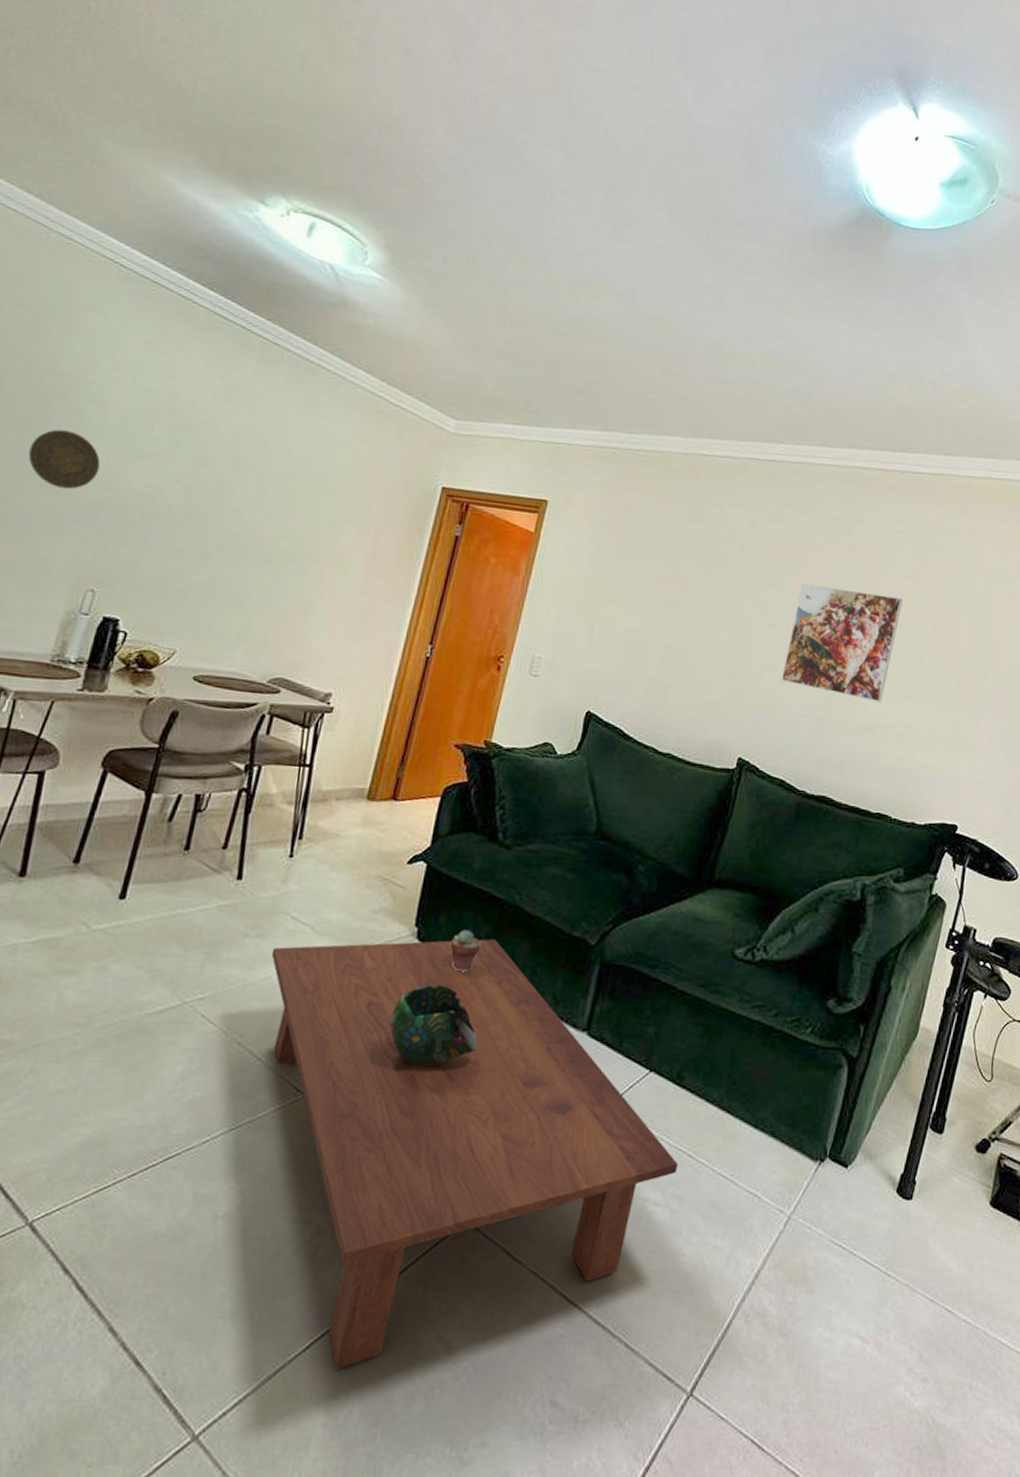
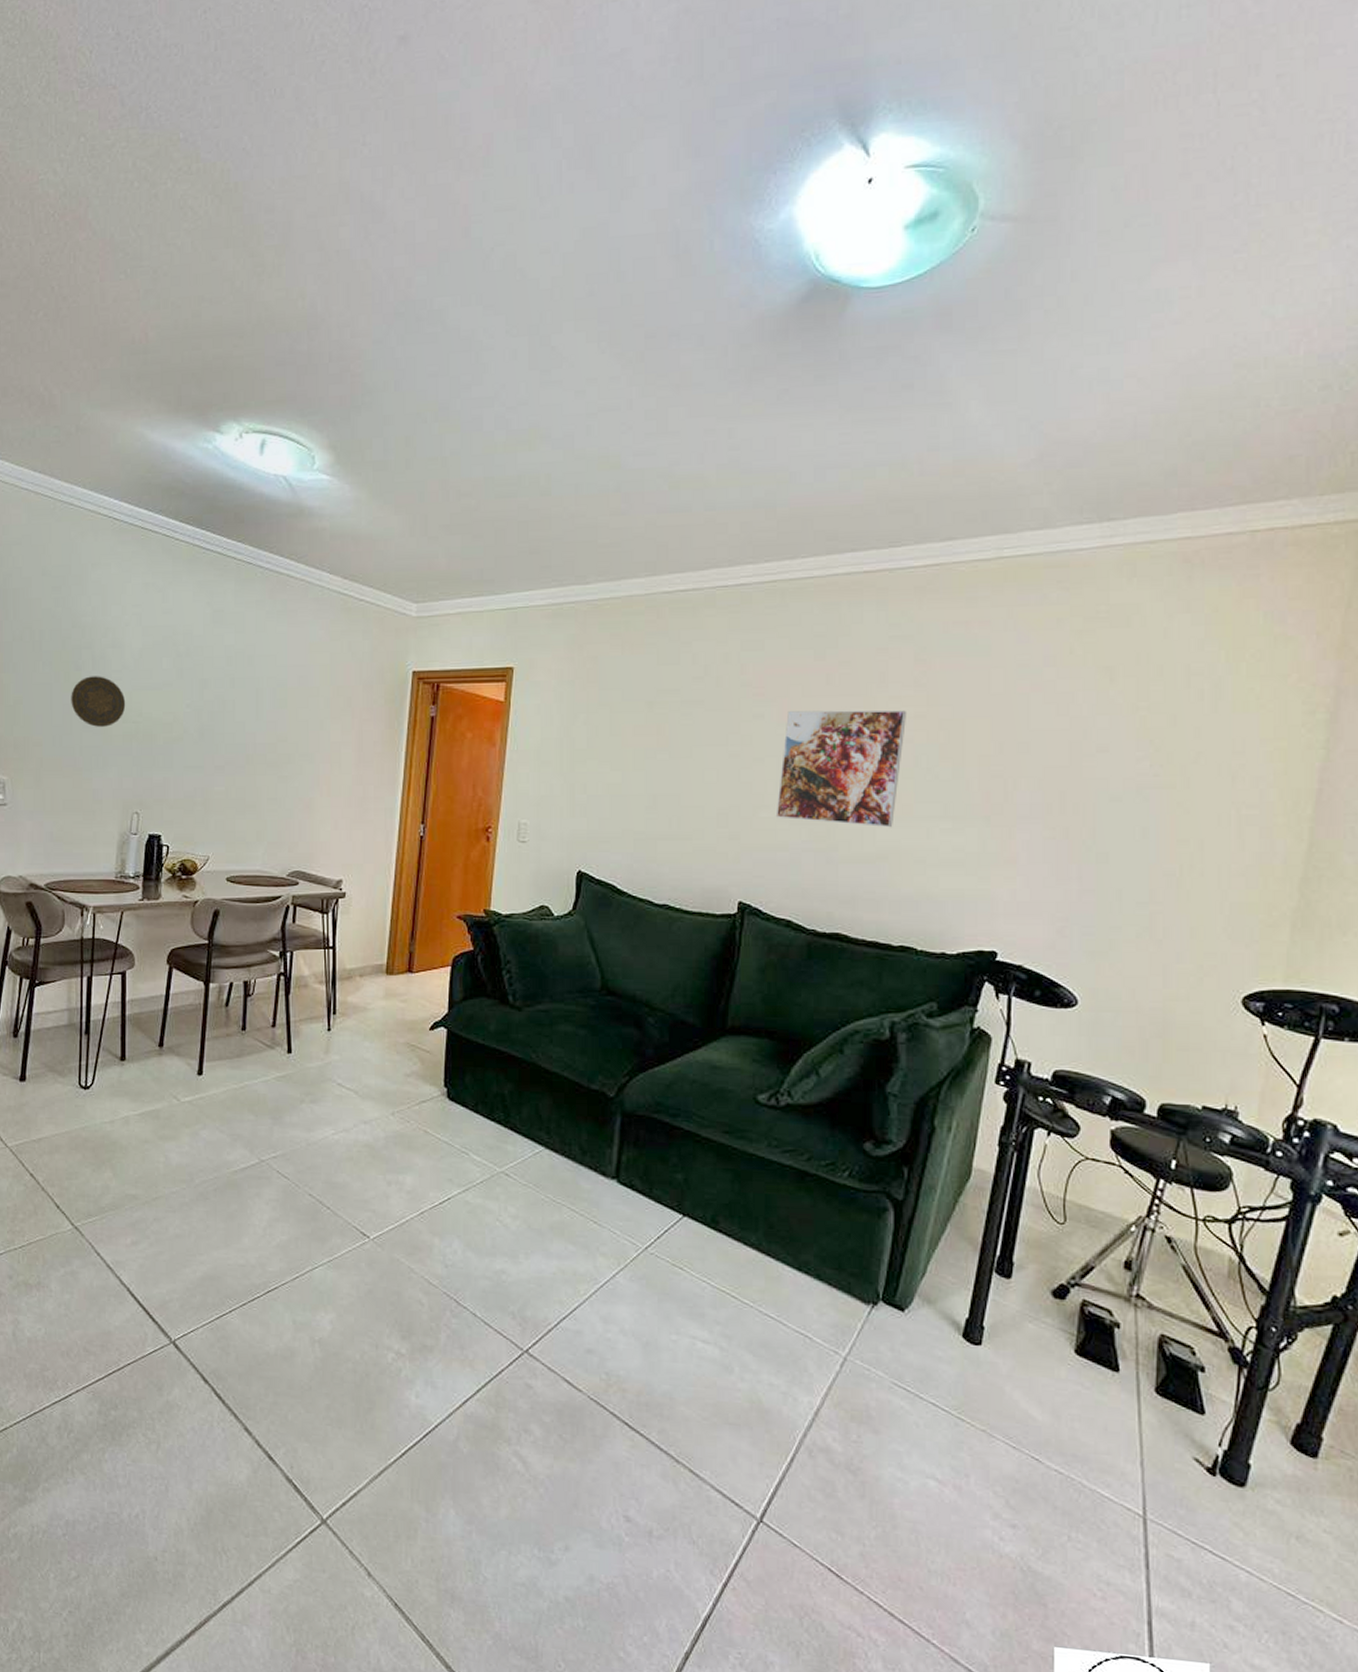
coffee table: present [271,939,678,1370] -> none [325,1095,723,1475]
decorative bowl: present [388,984,478,1066] -> none [432,1139,515,1213]
potted succulent: present [450,929,481,972] -> none [478,1087,506,1127]

